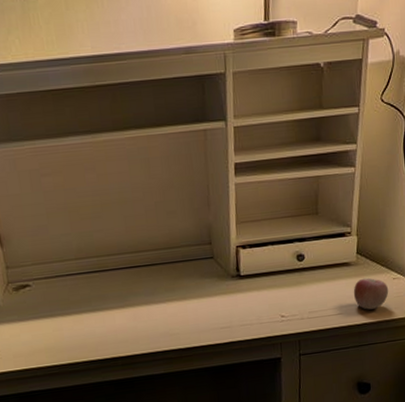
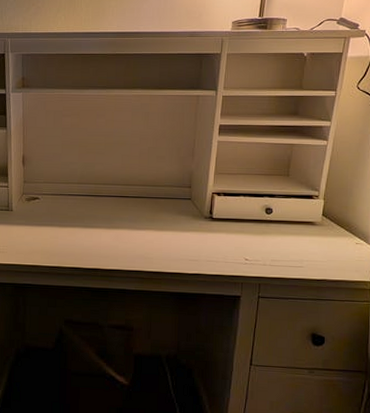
apple: present [353,277,389,310] -> none [315,238,351,268]

